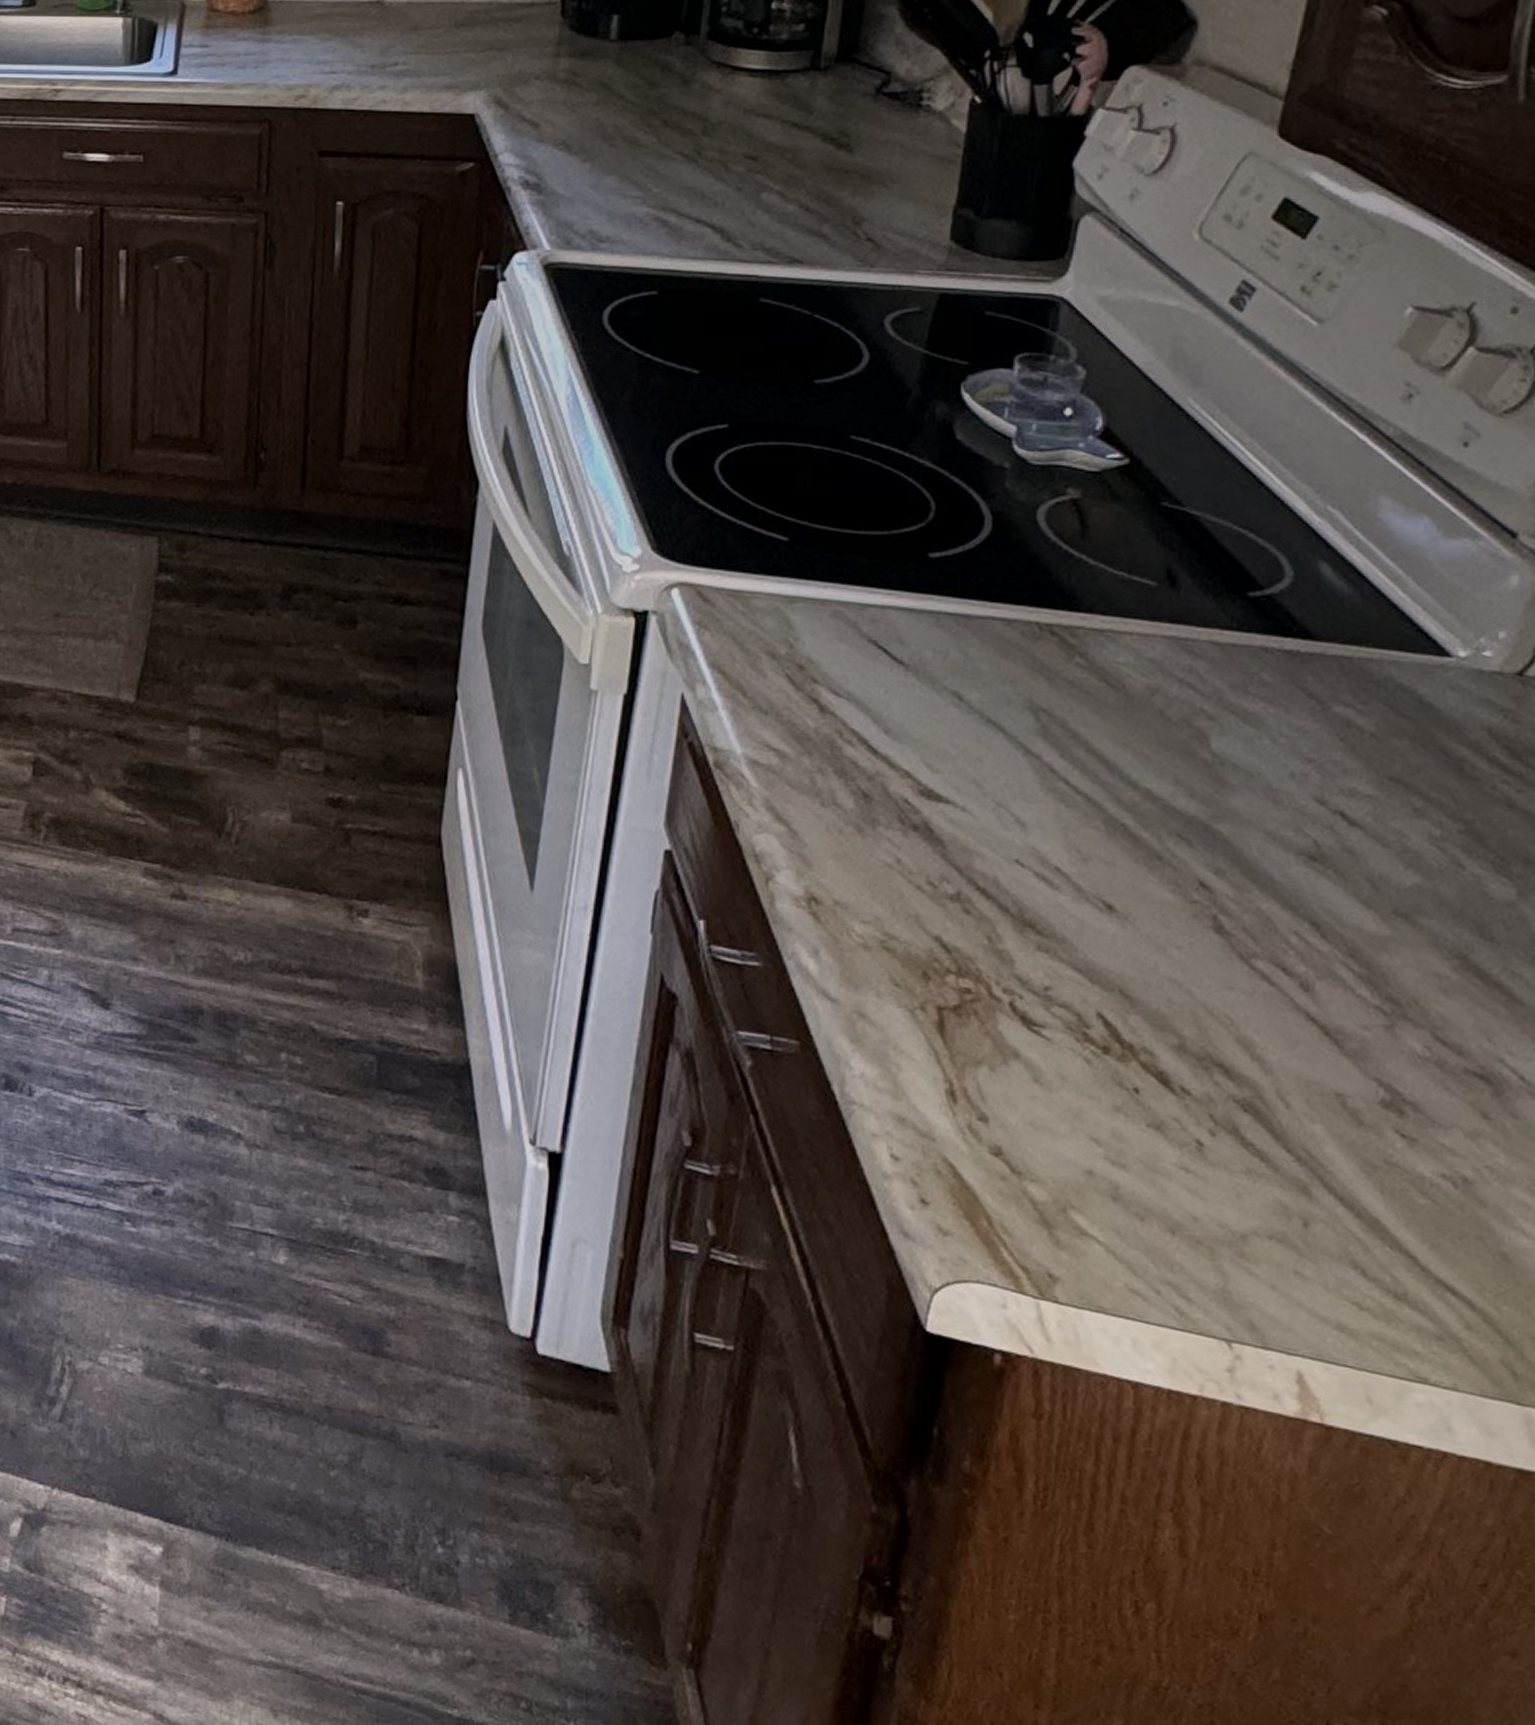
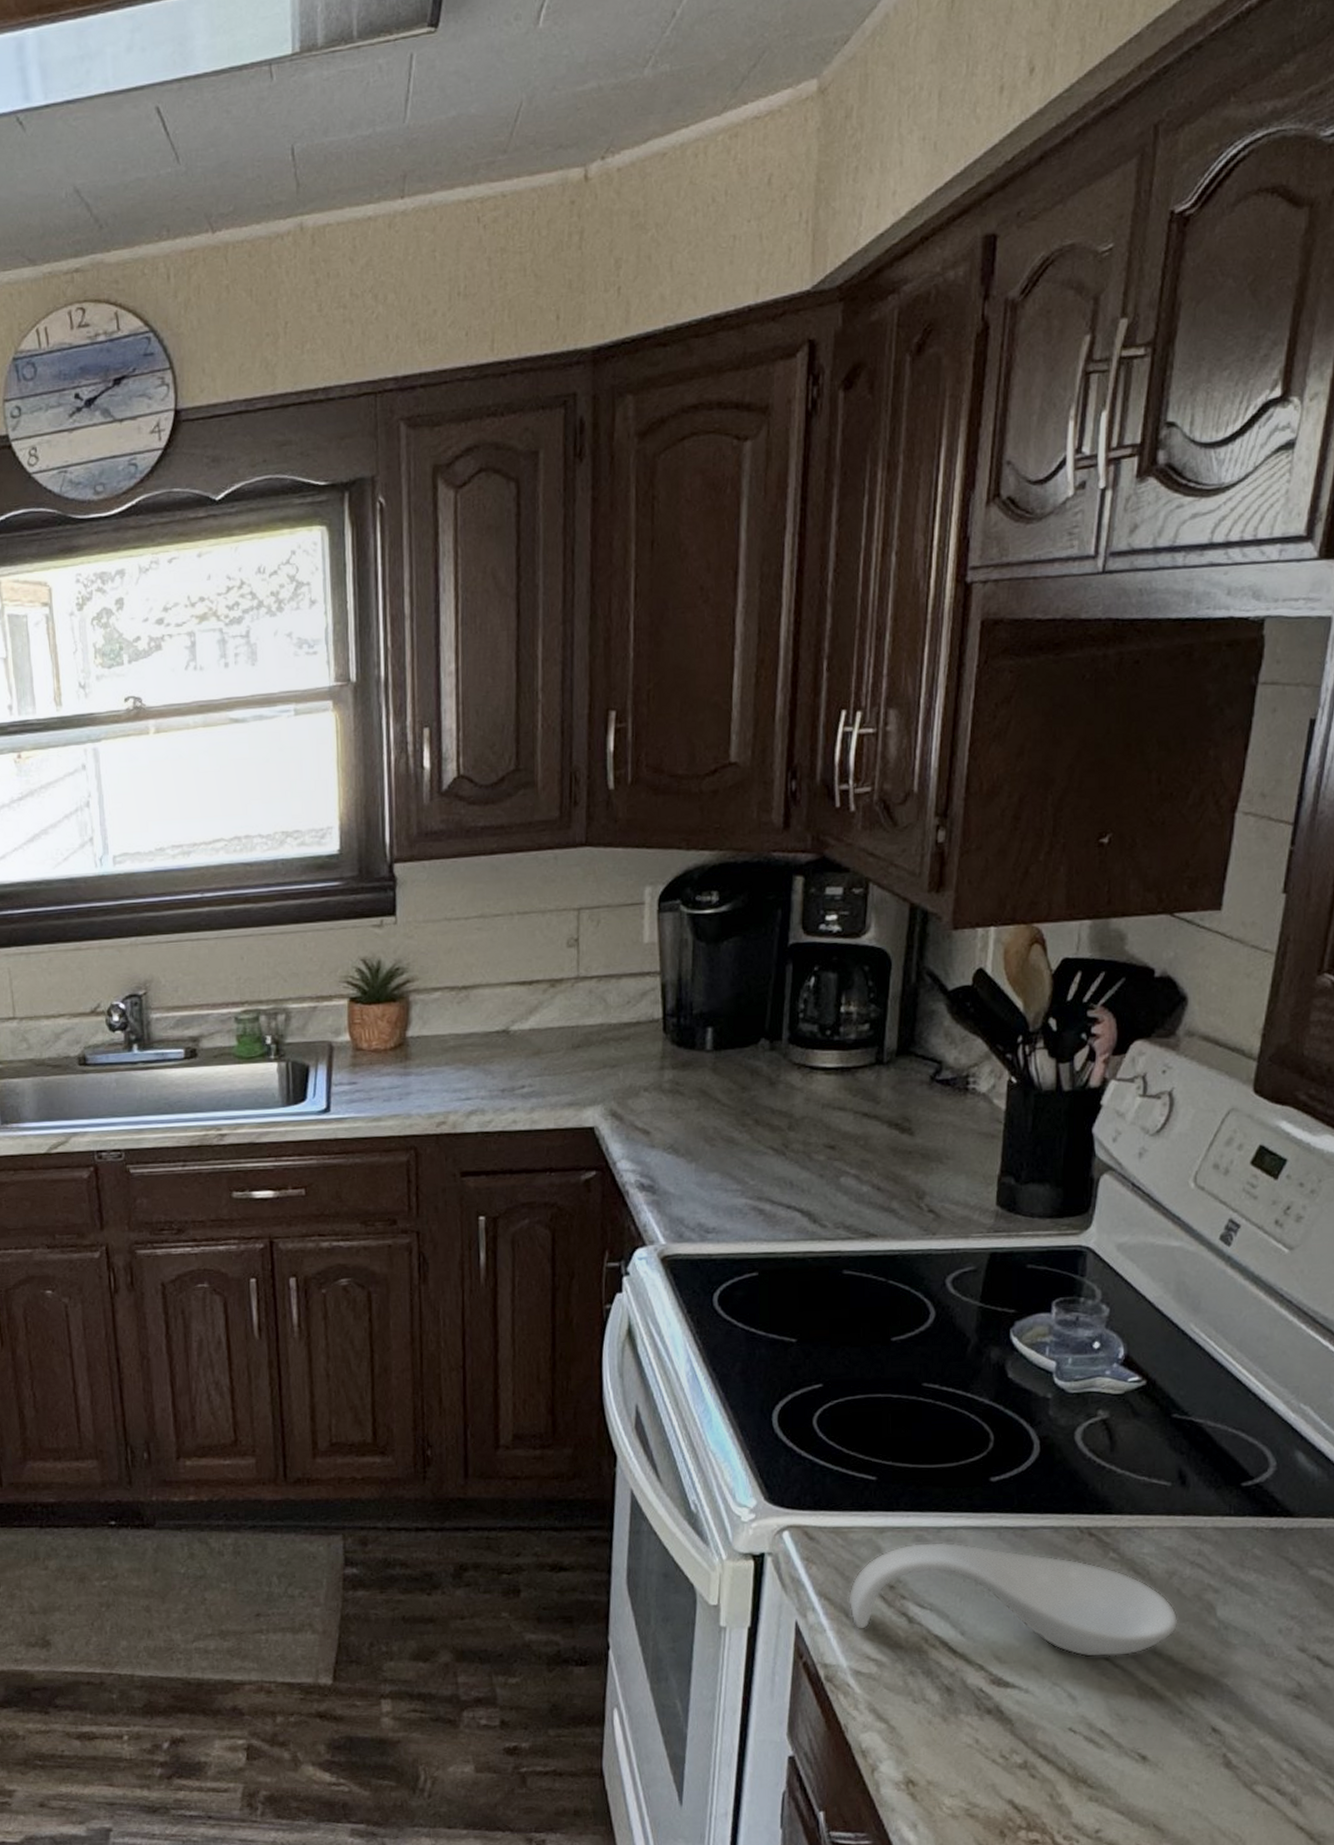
spoon rest: none [747,619,1161,783] -> present [848,1541,1178,1658]

